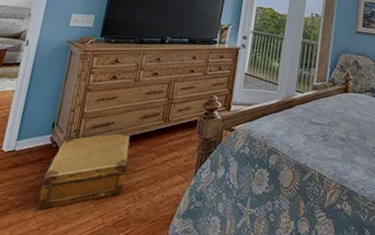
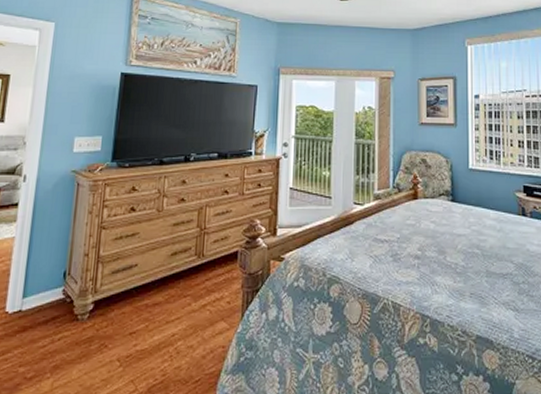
suitcase: present [37,132,131,210] -> none [54,275,161,380]

